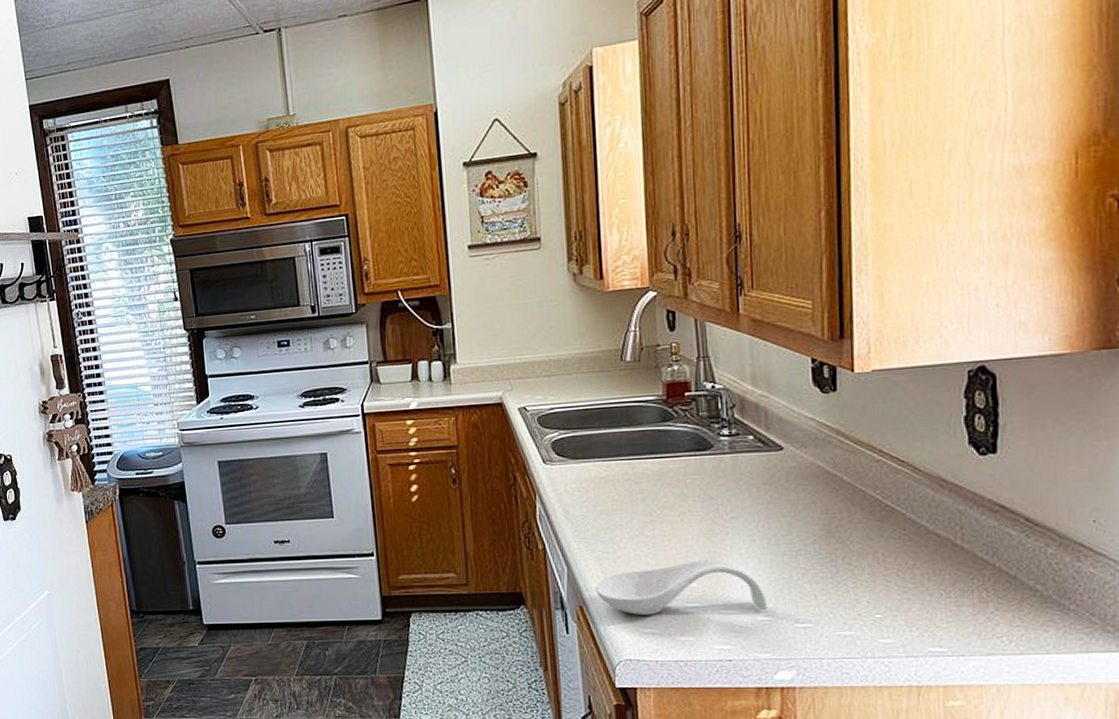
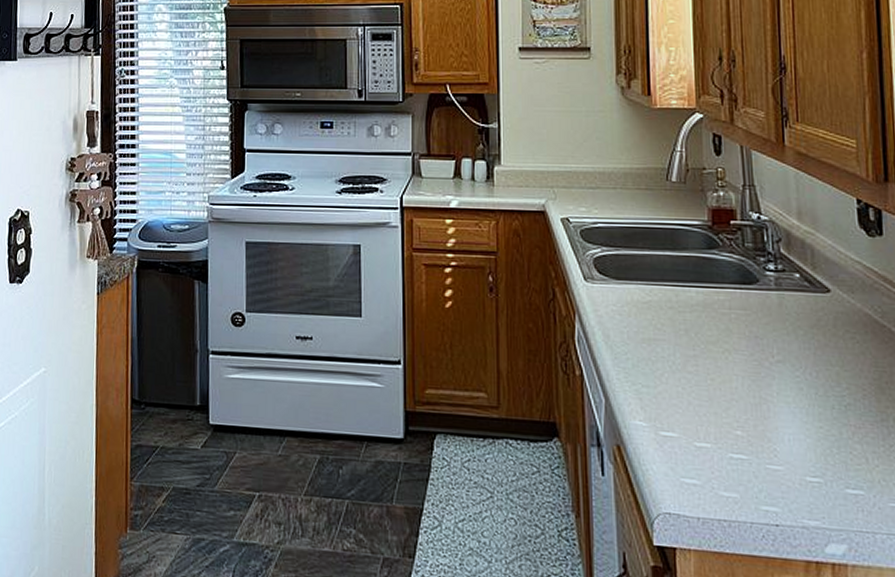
spoon rest: present [595,559,768,615] -> none [634,404,817,471]

